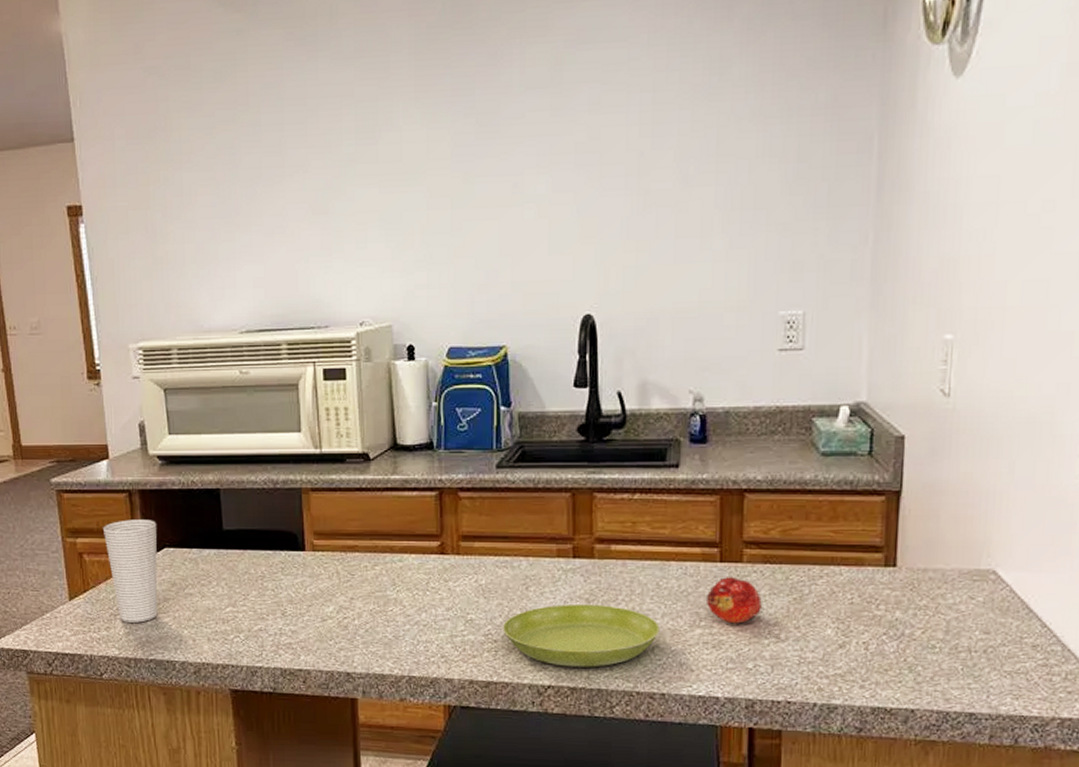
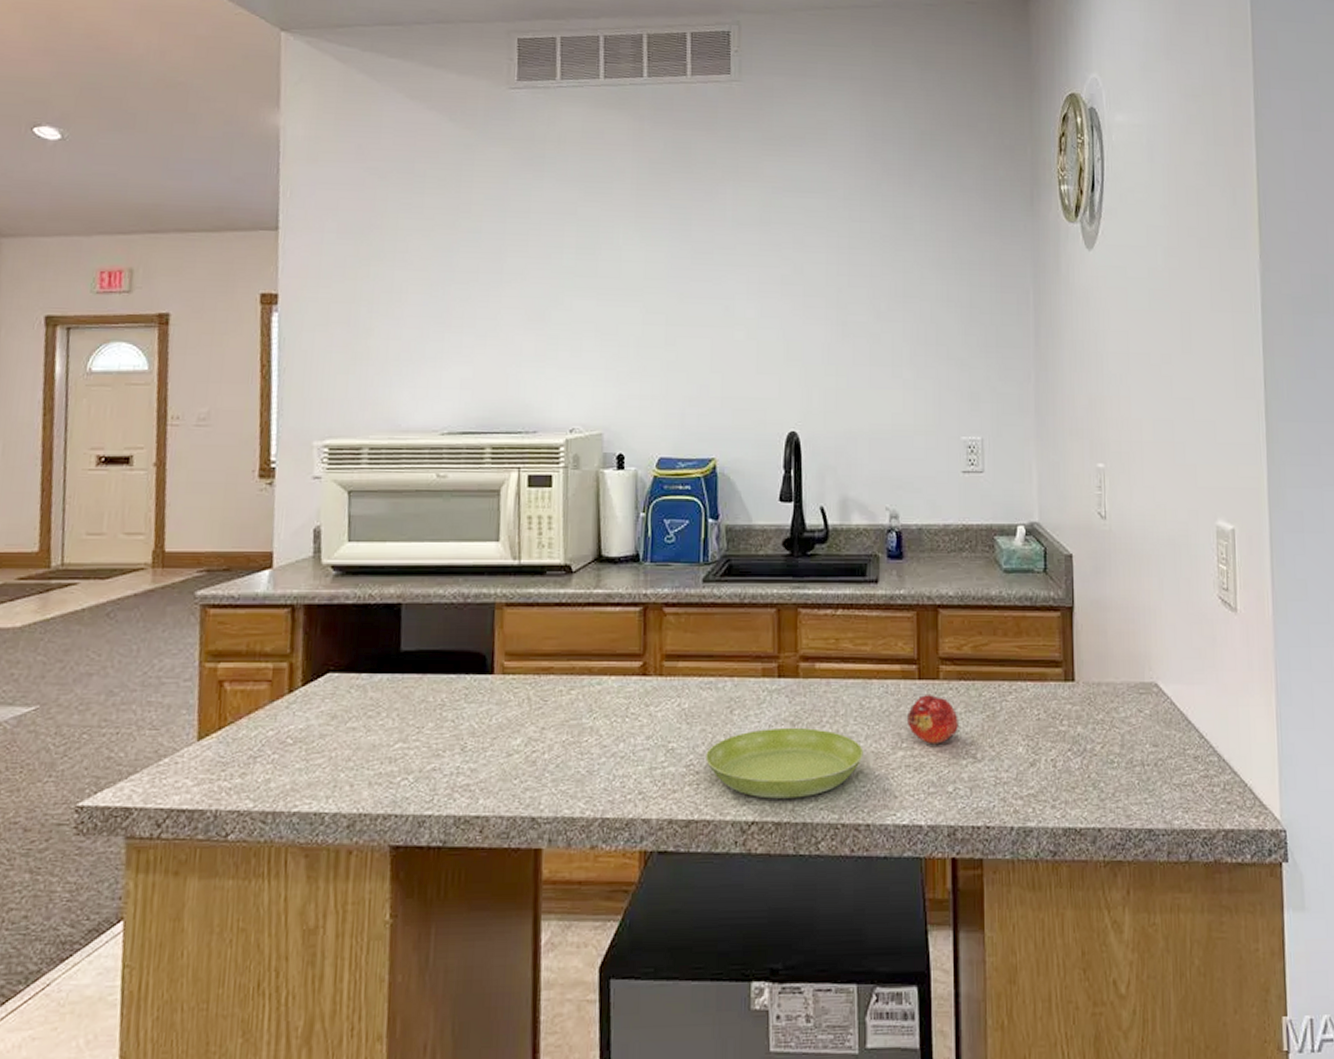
cup: present [102,518,158,623] -> none [253,638,322,766]

